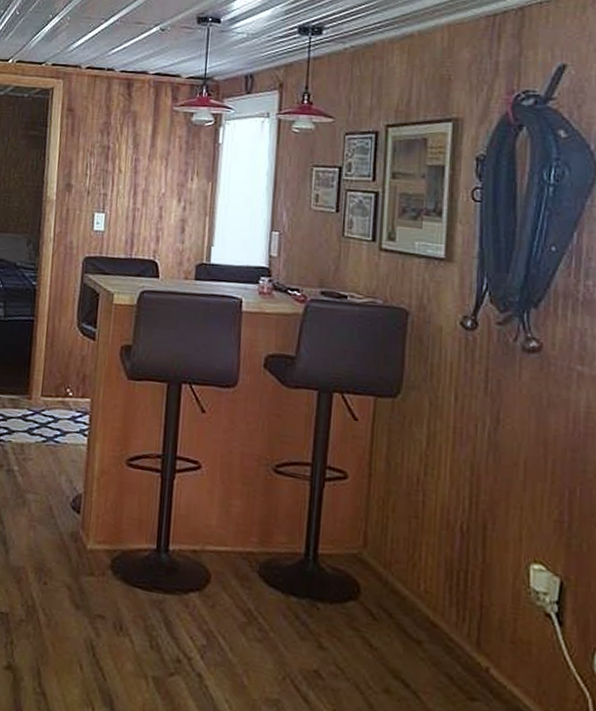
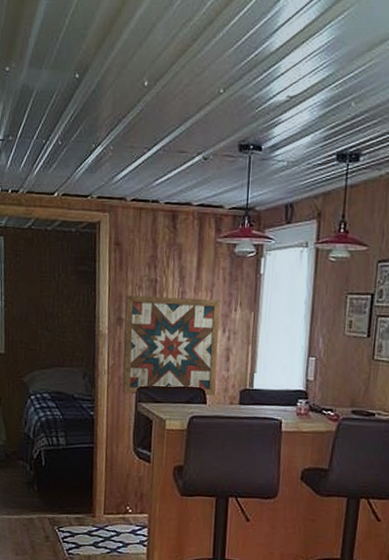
wall art: none [68,161,176,269] -> present [122,295,220,396]

